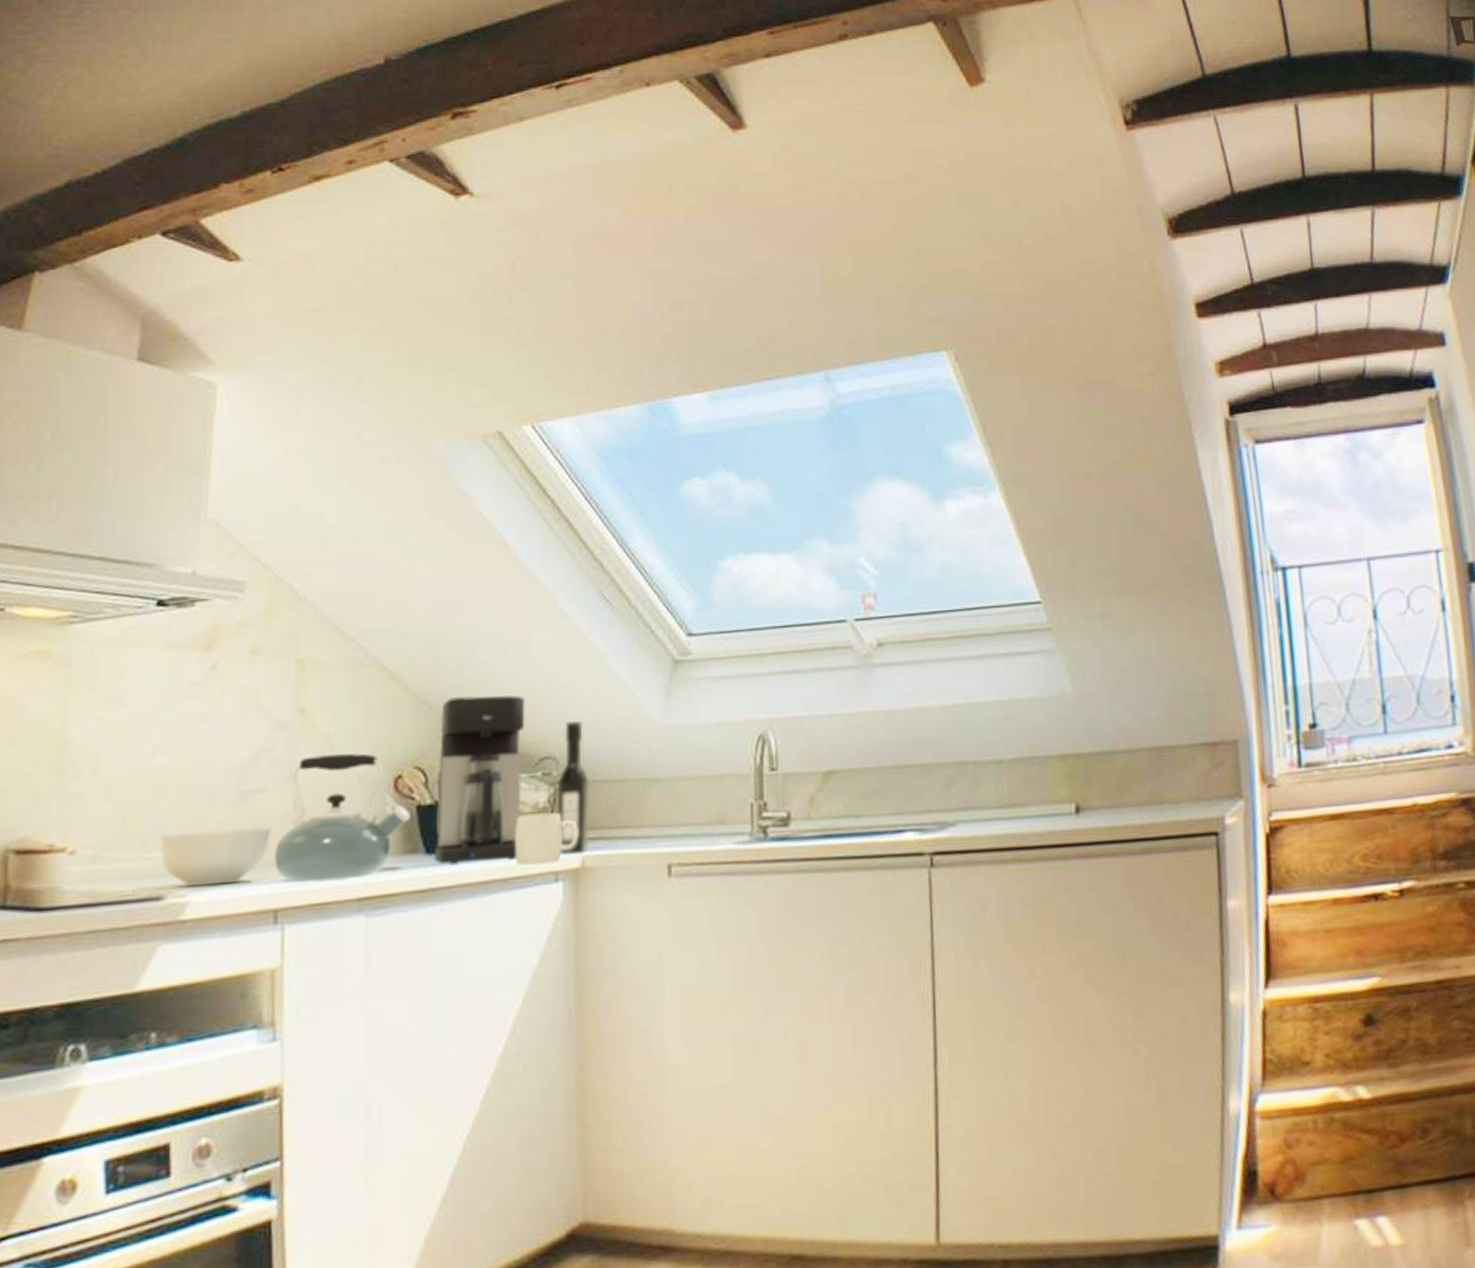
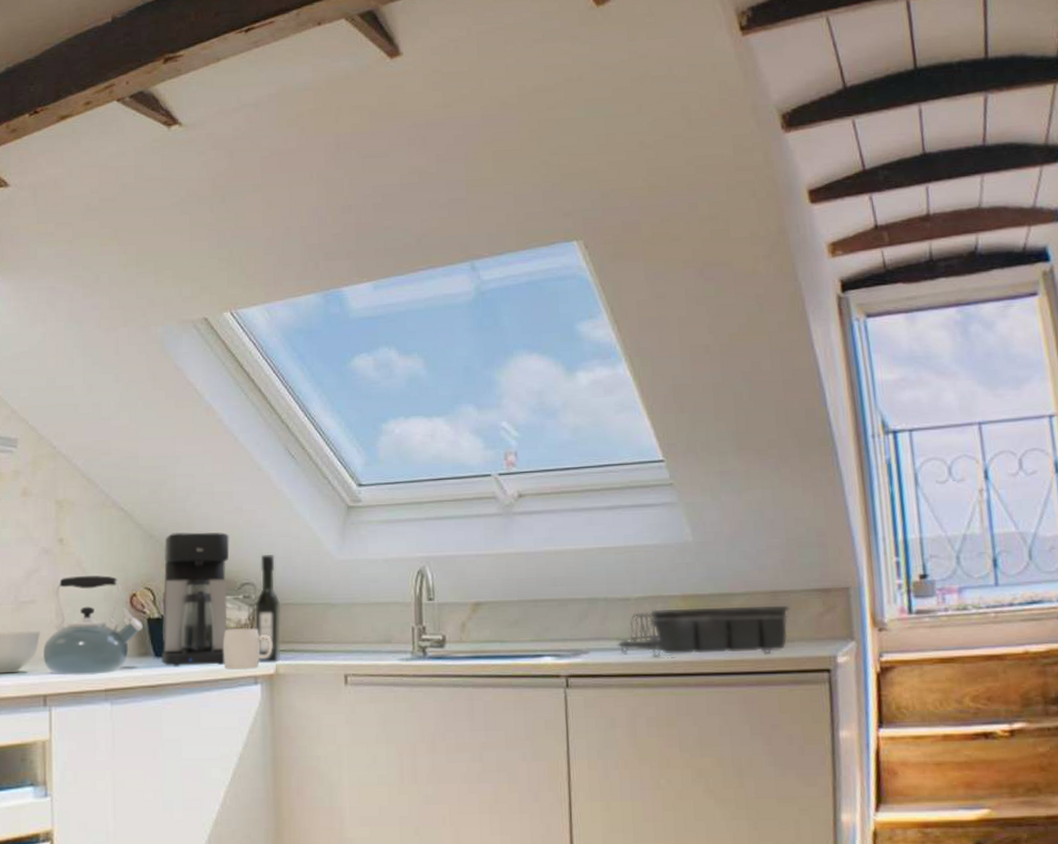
dish rack: none [987,762,1175,829] -> present [616,605,789,659]

